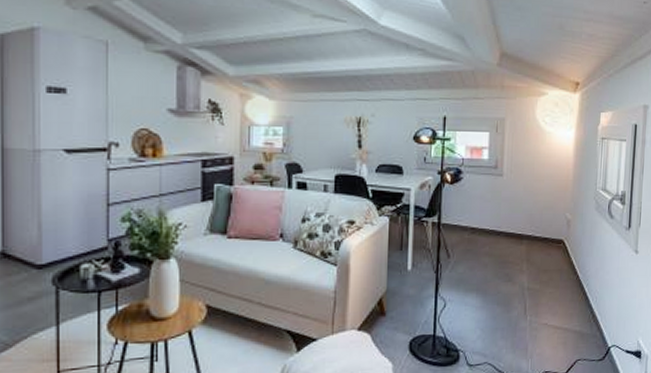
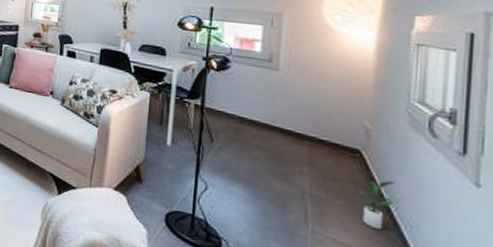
potted plant: none [561,261,587,307] -> present [357,176,396,230]

